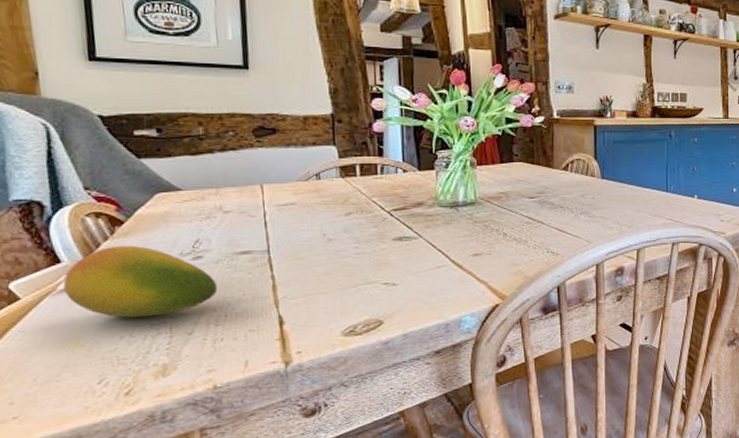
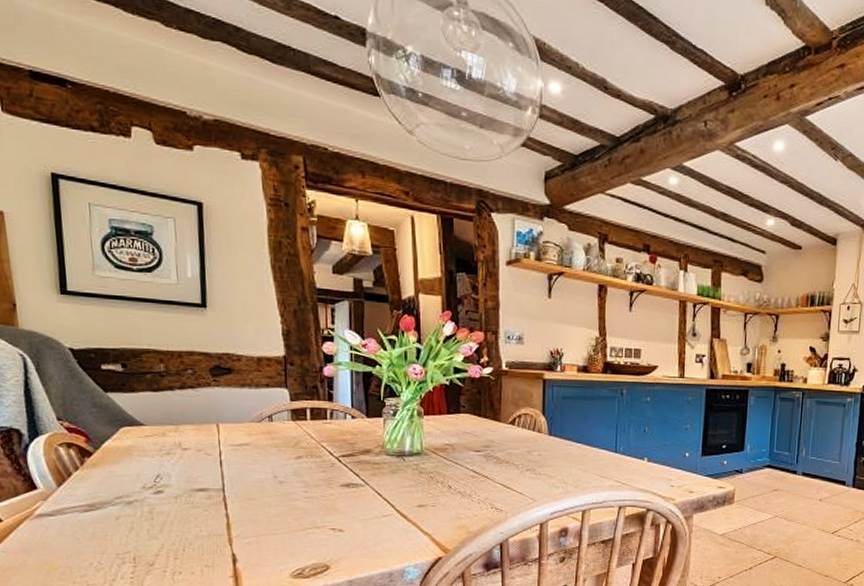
fruit: present [63,245,218,318] -> none [40,476,177,546]

